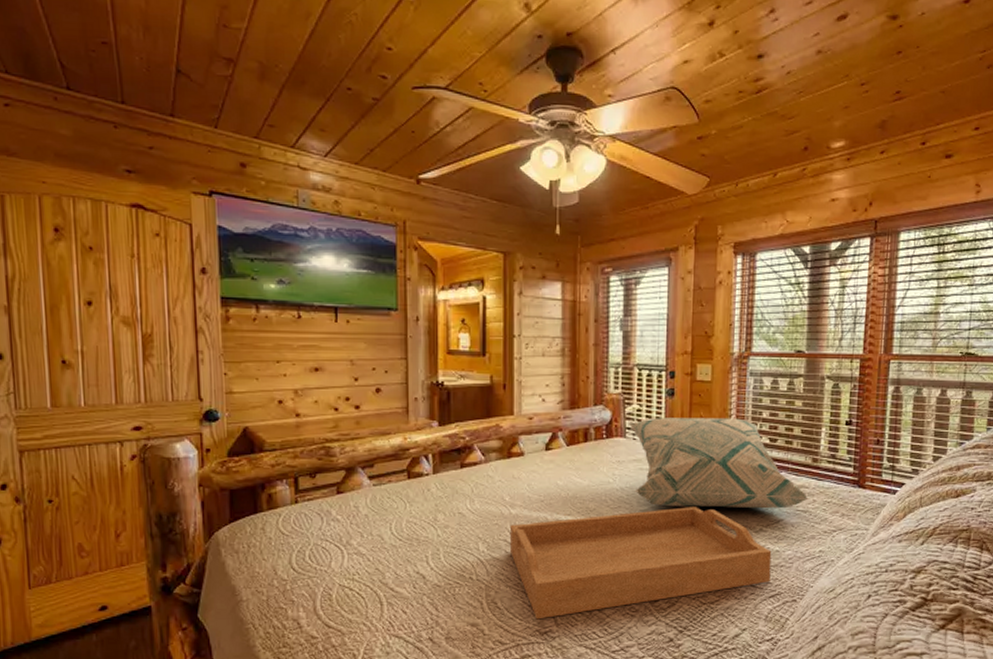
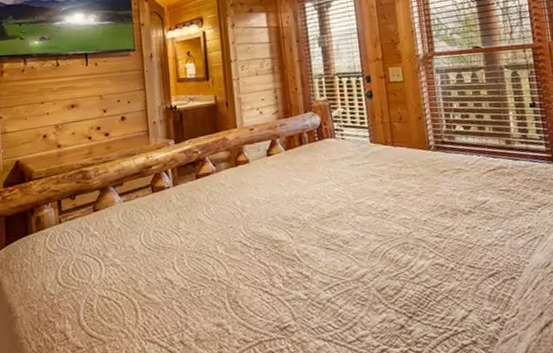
serving tray: present [509,507,772,620] -> none [242,195,487,316]
decorative pillow: present [629,418,810,509] -> none [337,111,510,198]

